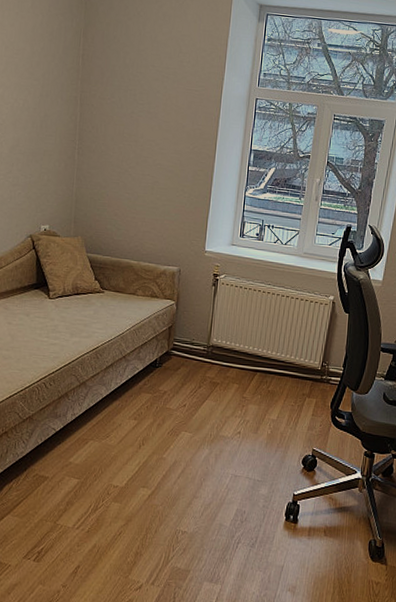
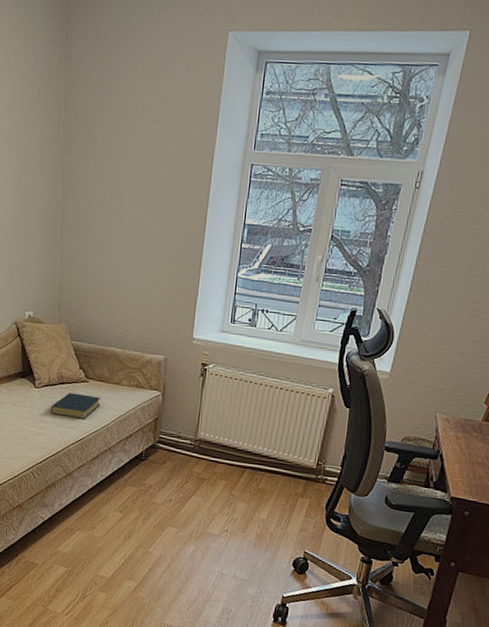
hardback book: none [64,303,116,329] -> present [50,393,101,419]

